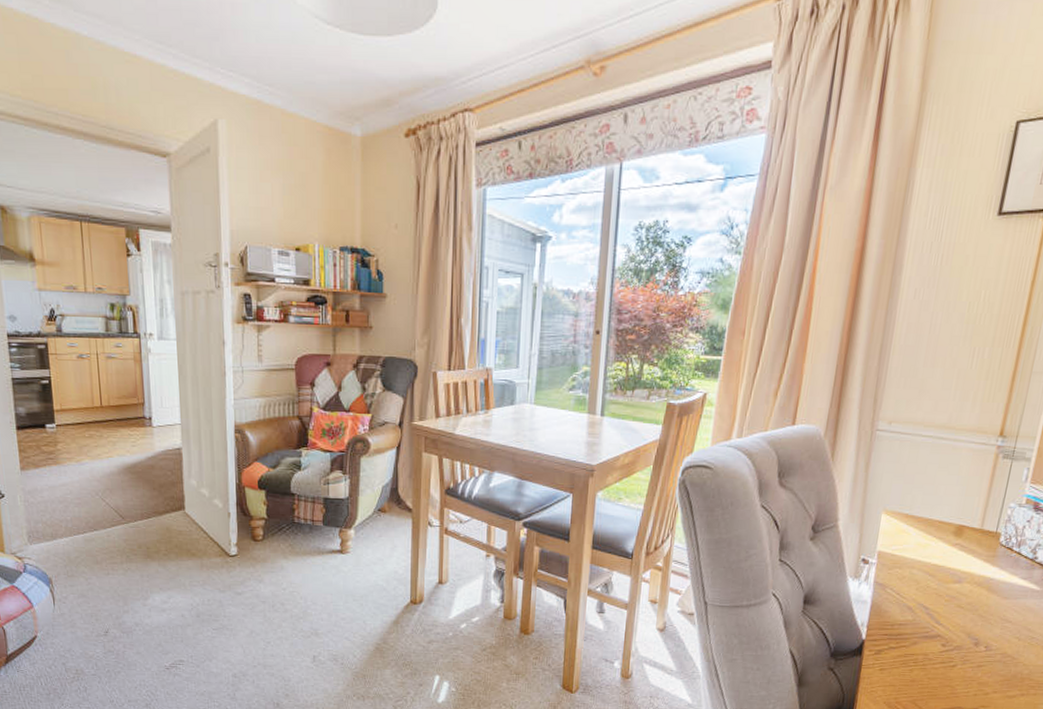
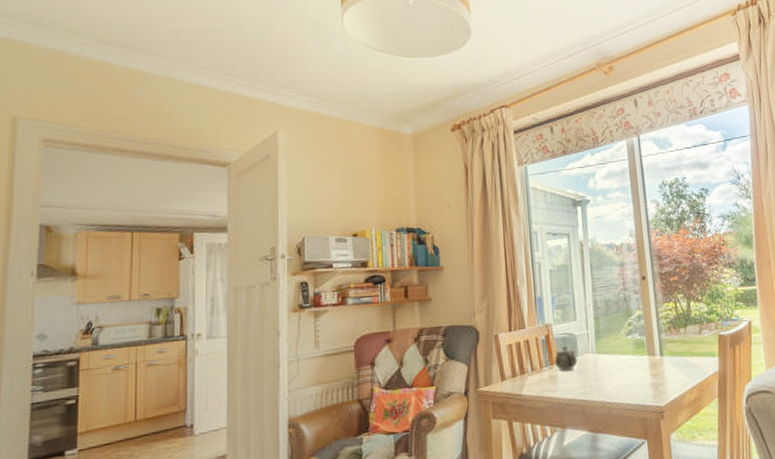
teapot: none [490,392,515,416] -> present [554,345,578,370]

